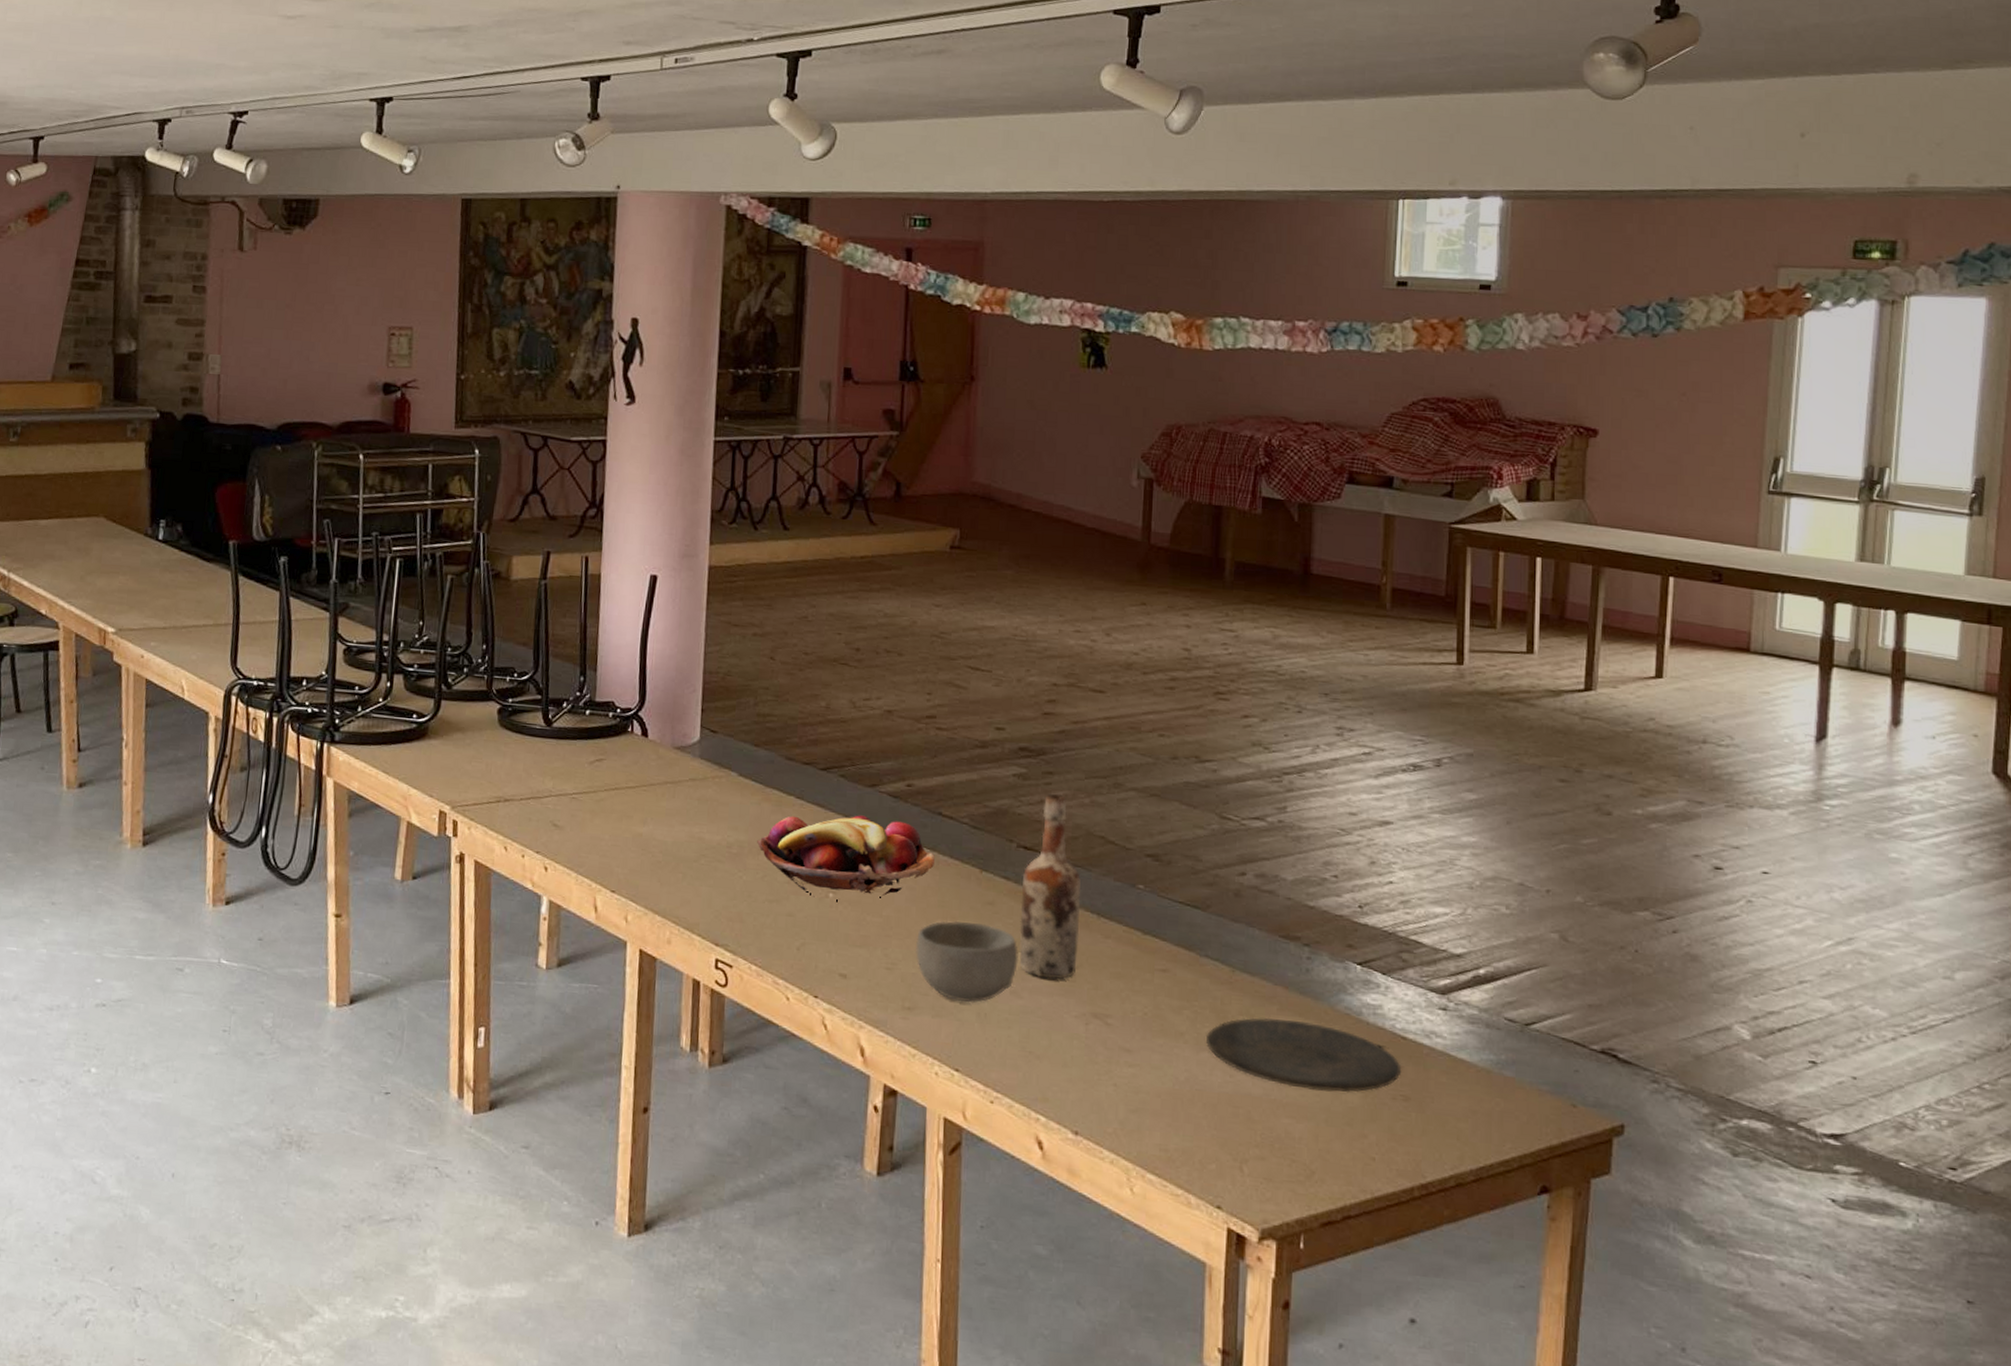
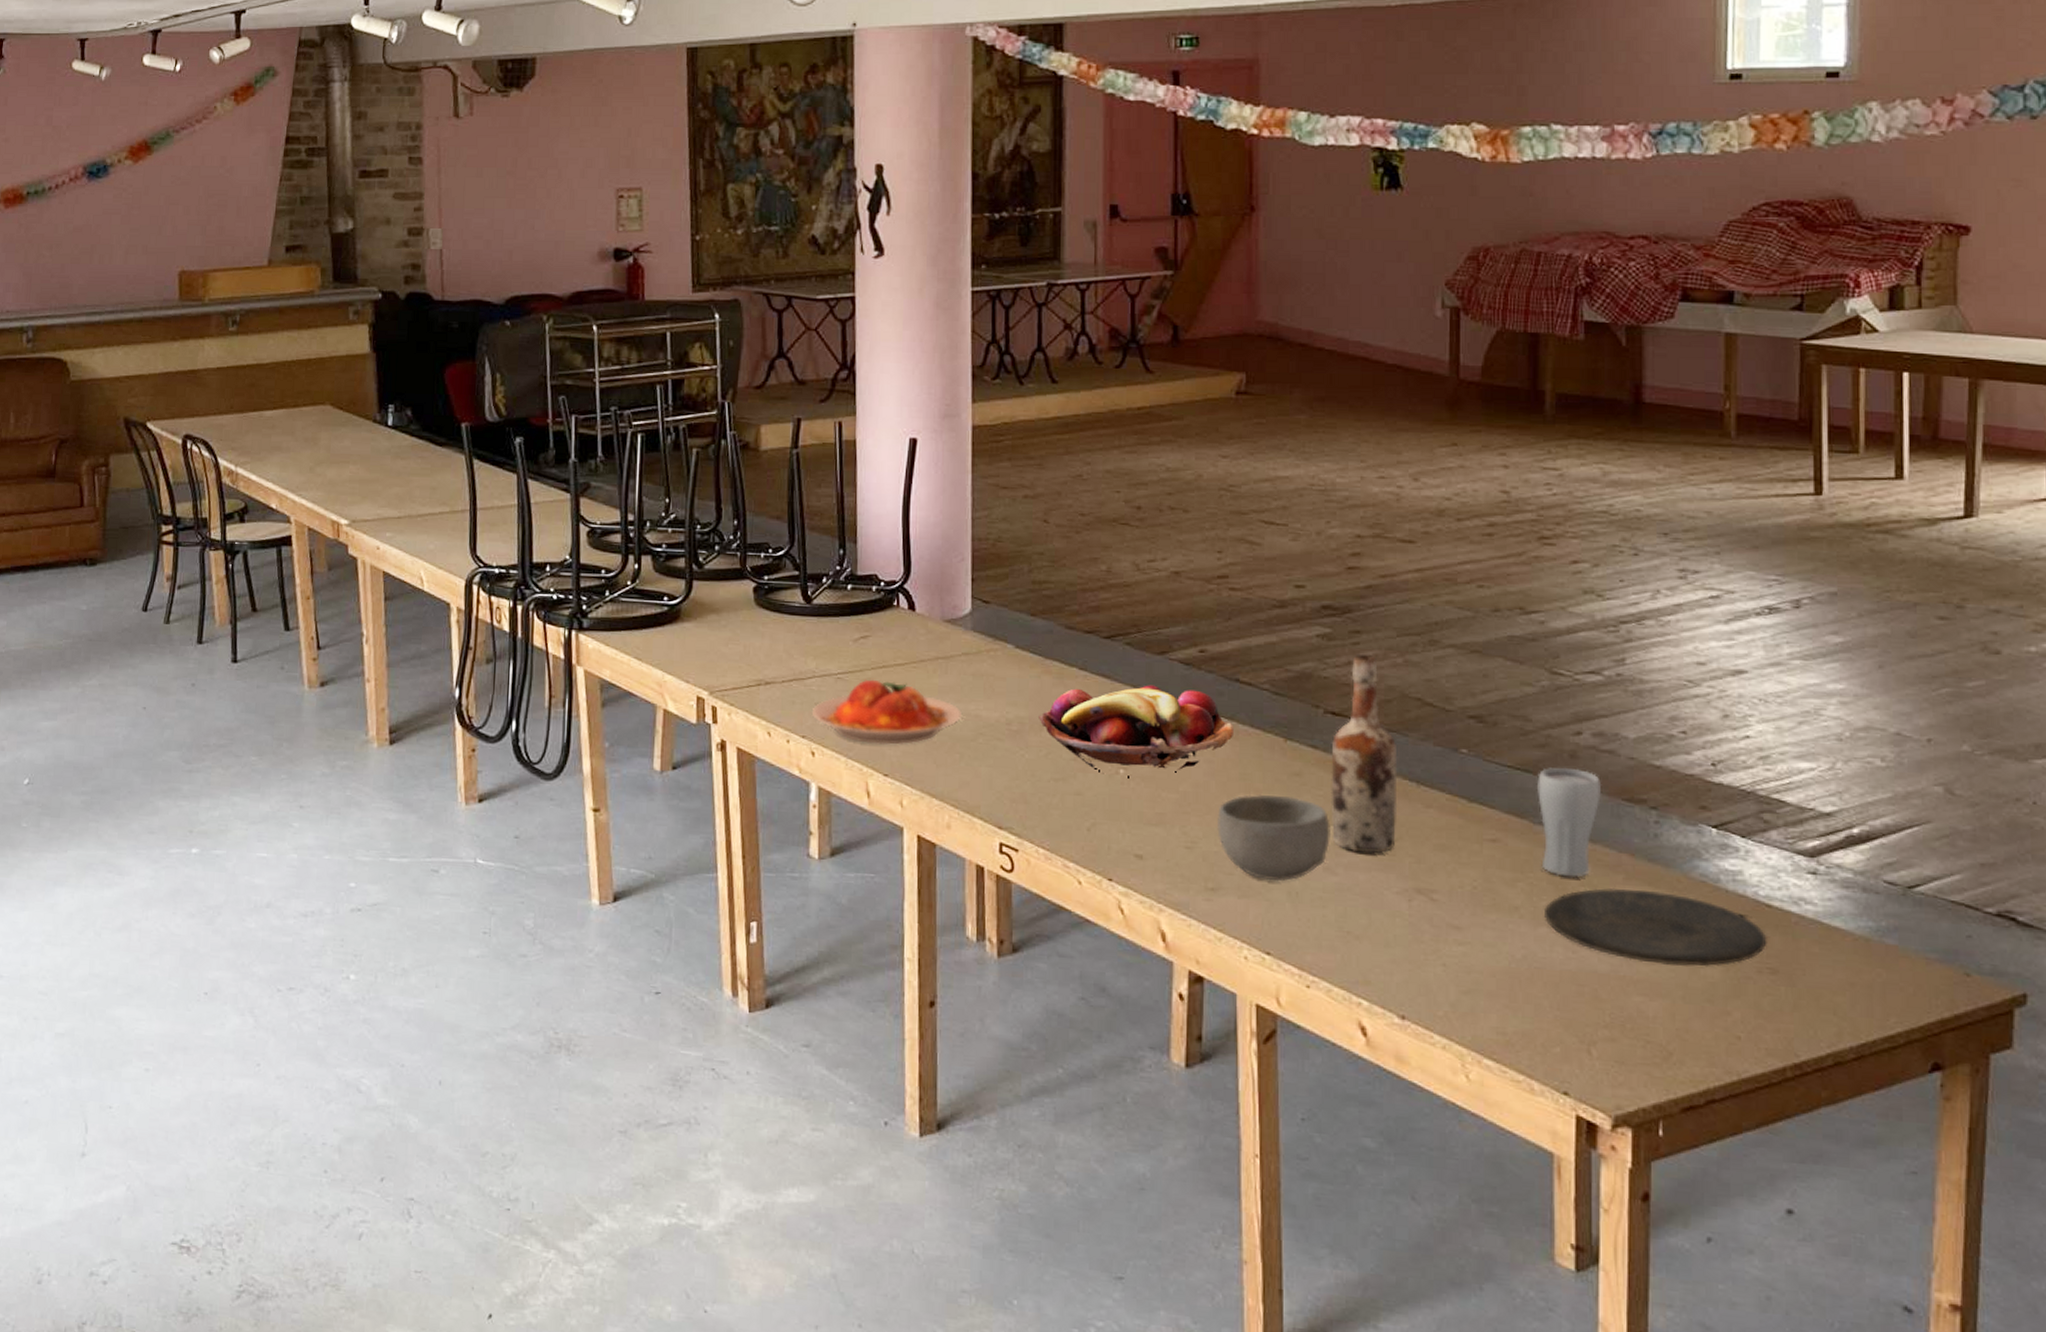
plate: none [547,799,686,863] -> present [813,679,962,745]
drinking glass: none [1205,905,1262,1007] -> present [1537,768,1602,877]

